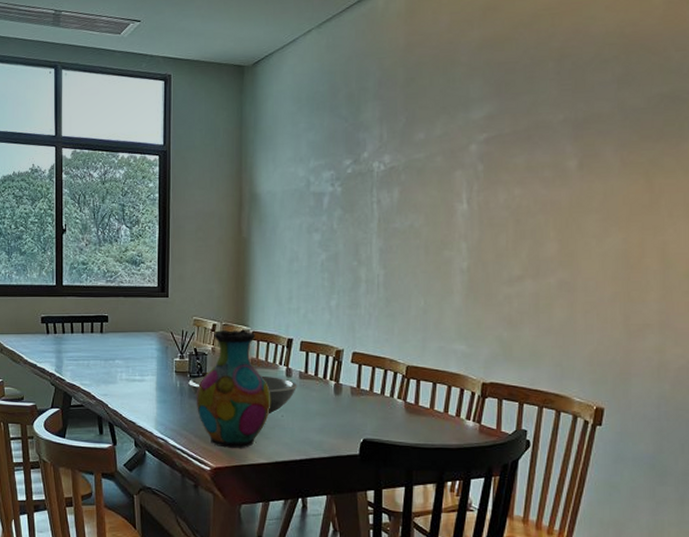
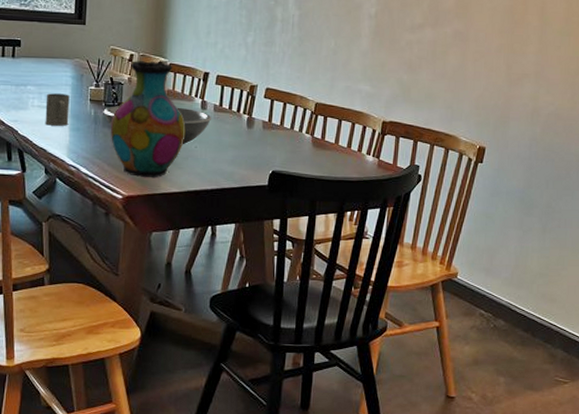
mug: none [133,366,156,398] -> present [45,93,70,126]

